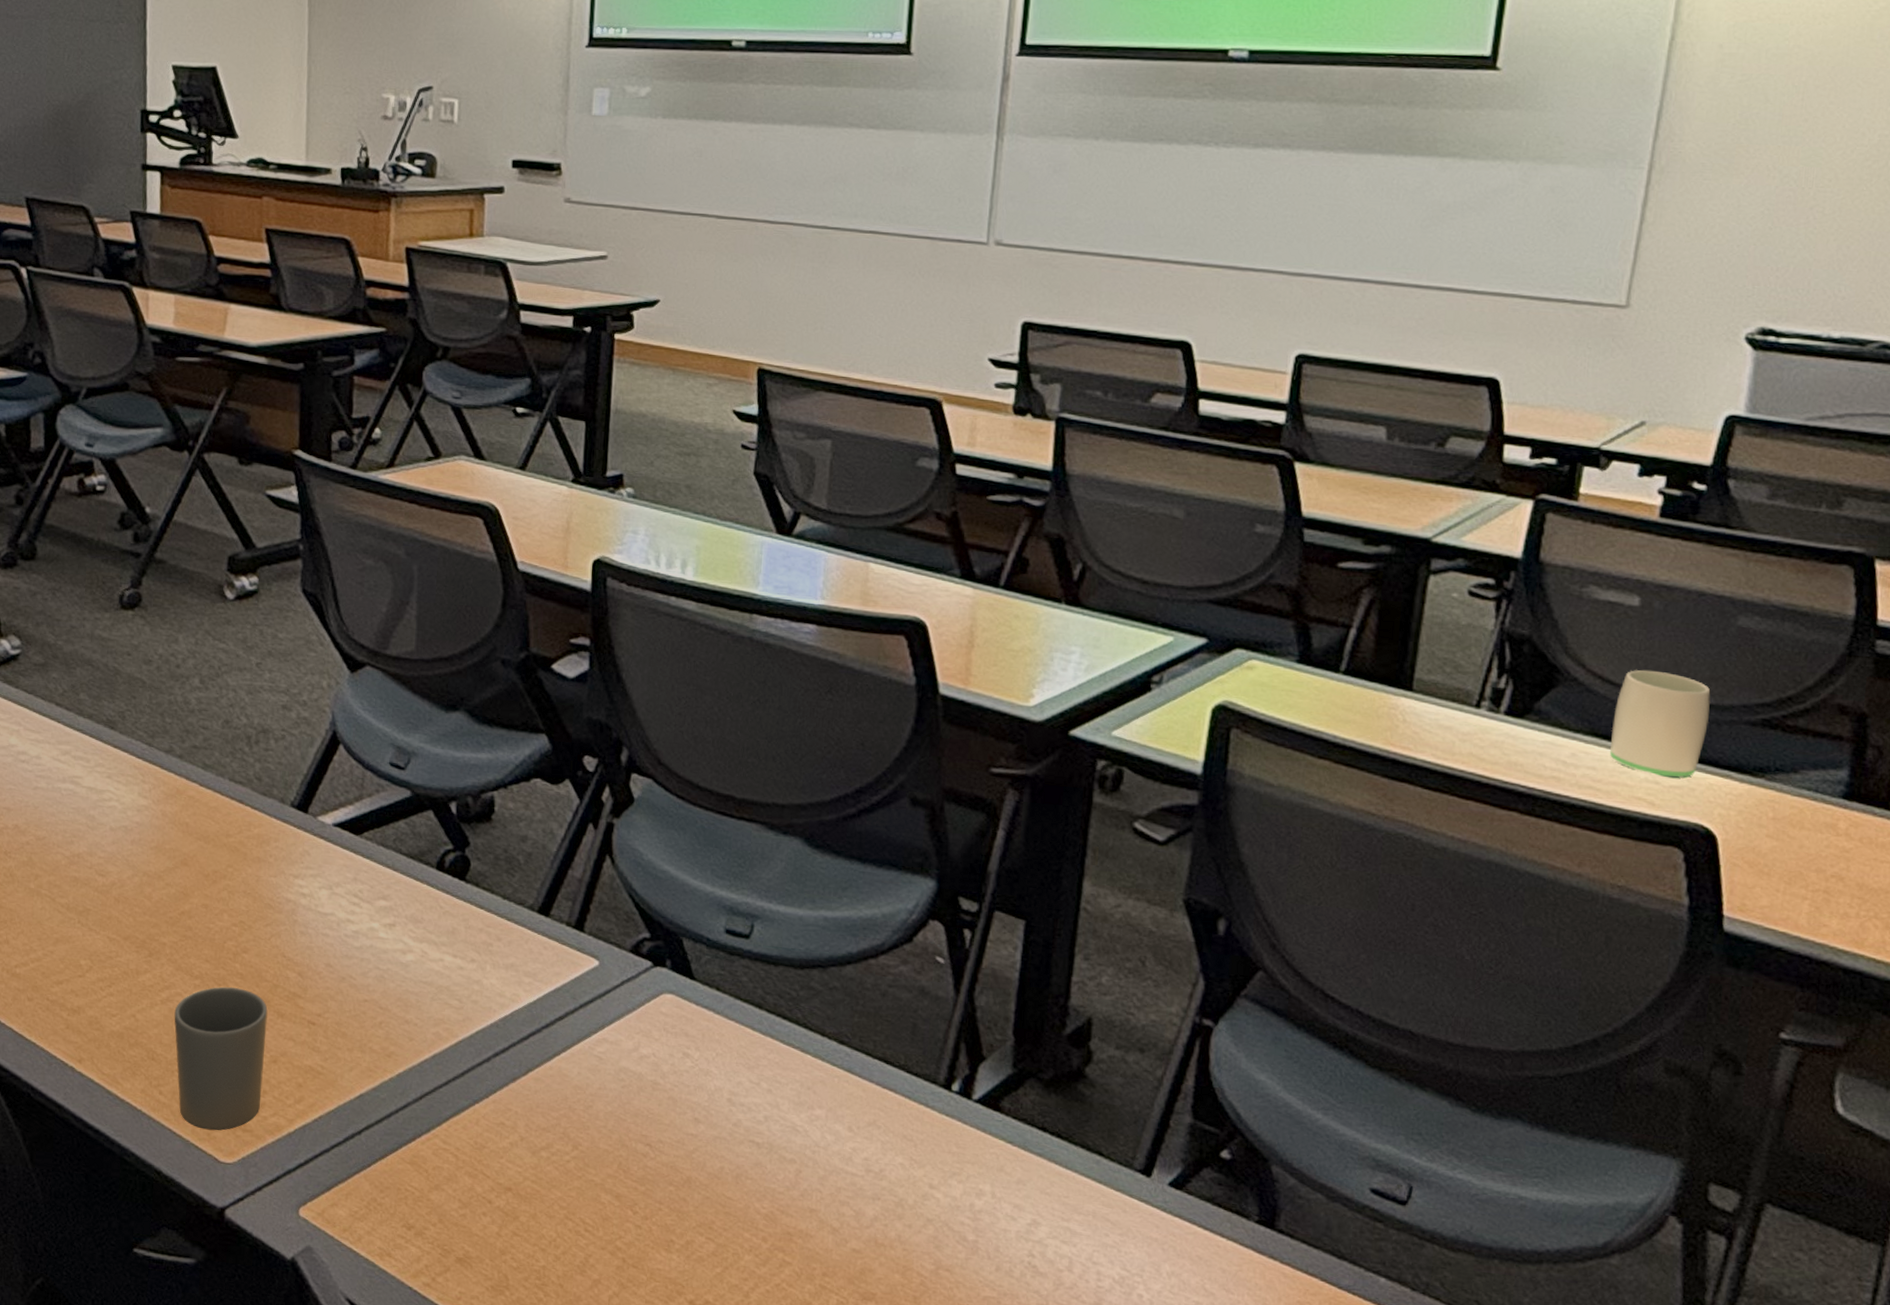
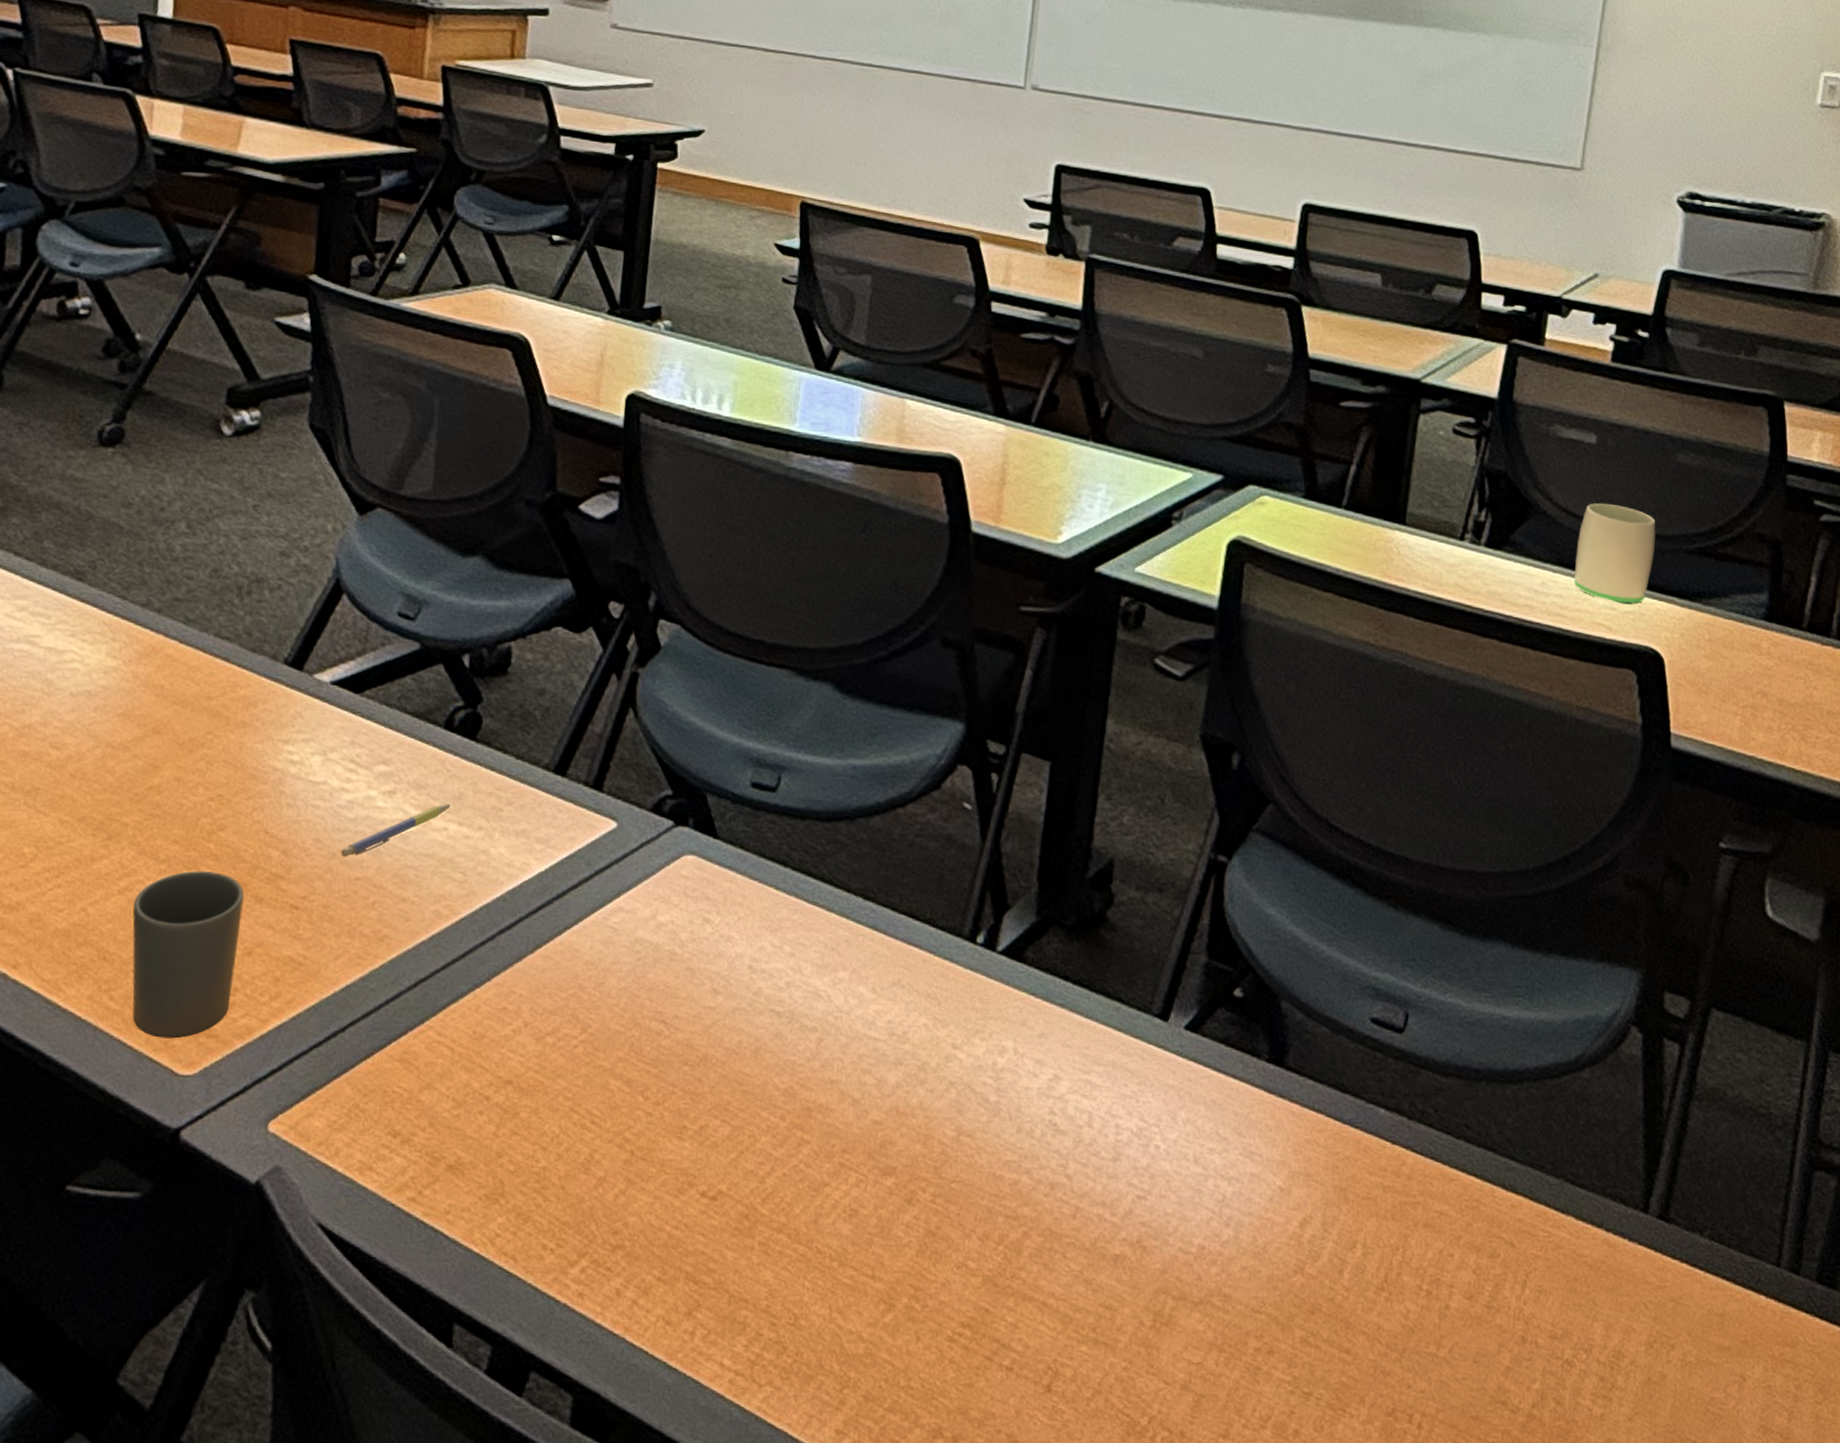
pen: none [349,937,445,982] -> present [340,804,451,858]

